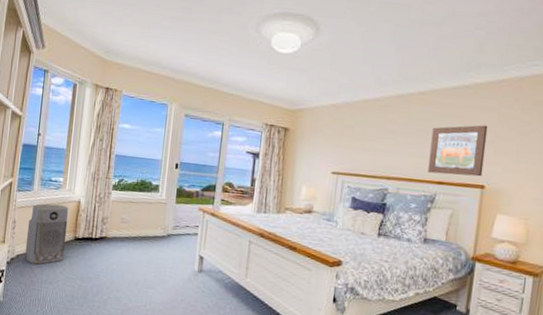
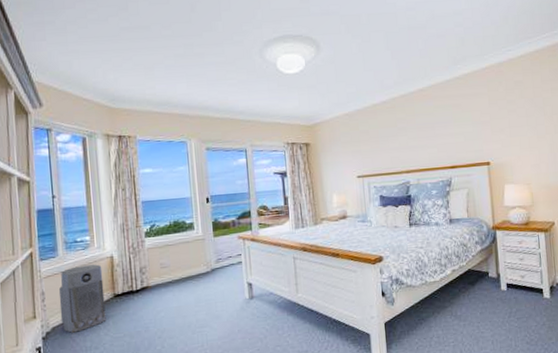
wall art: present [427,125,488,177] -> none [437,109,486,160]

